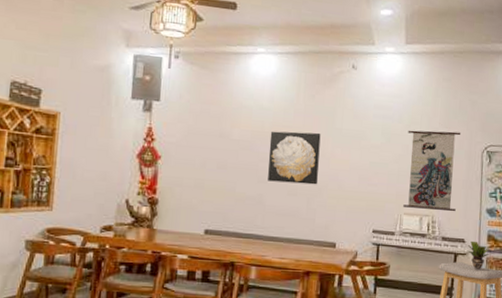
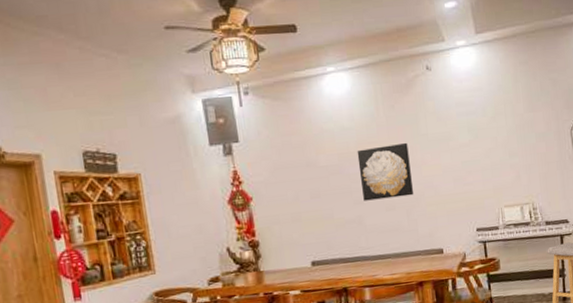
wall scroll: present [403,123,461,212] -> none [494,108,554,200]

